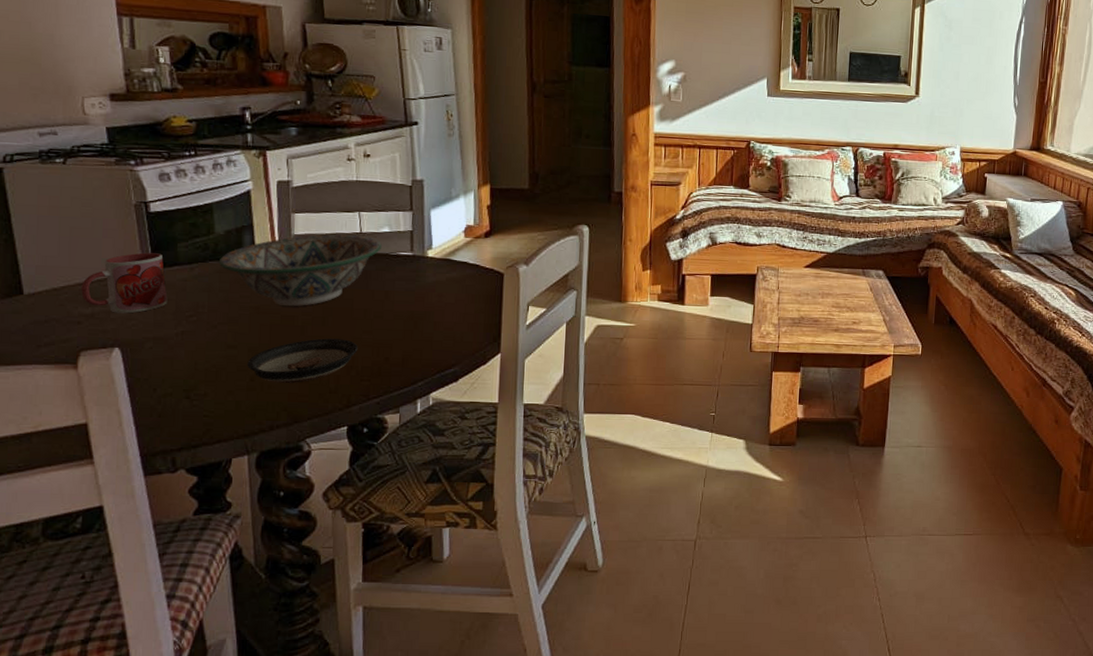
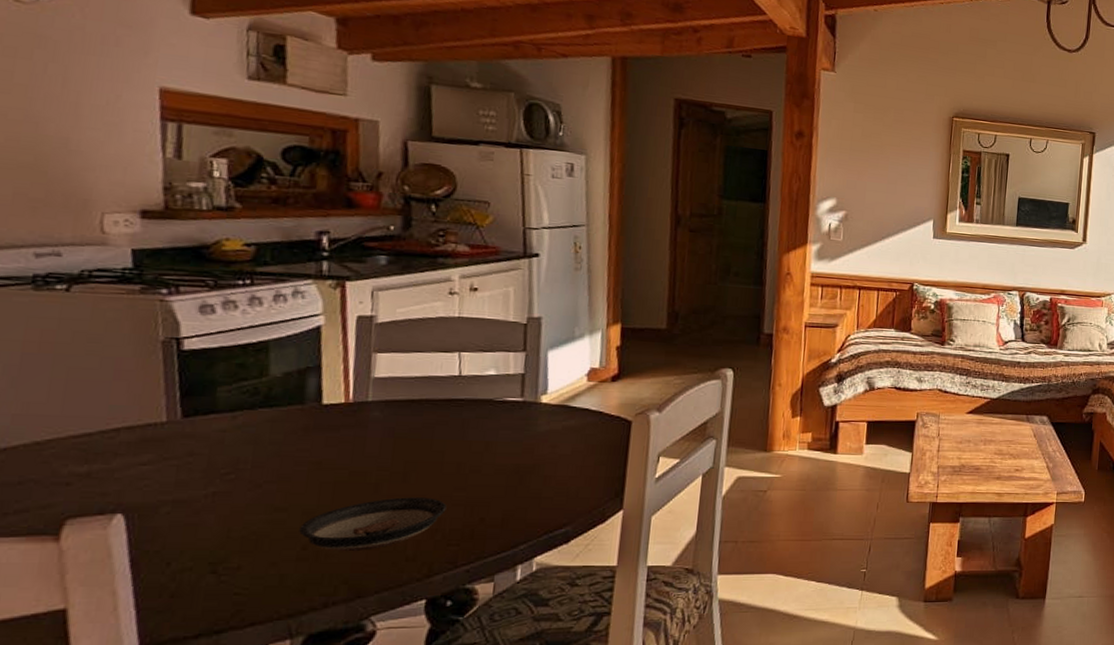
mug: present [81,252,168,314] -> none [75,398,197,472]
decorative bowl: present [218,234,382,307] -> none [271,377,485,461]

